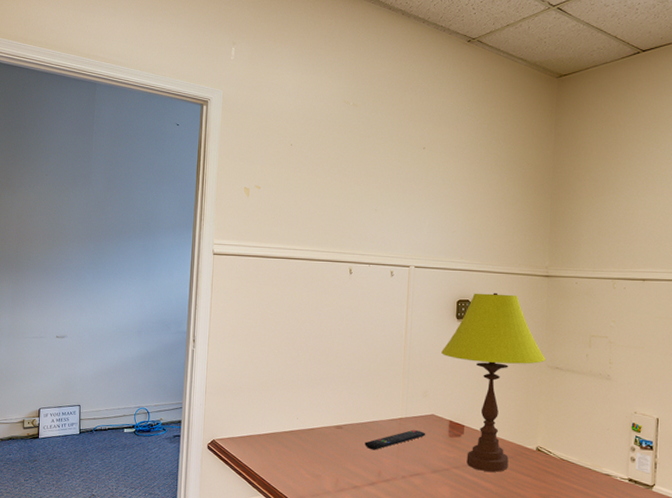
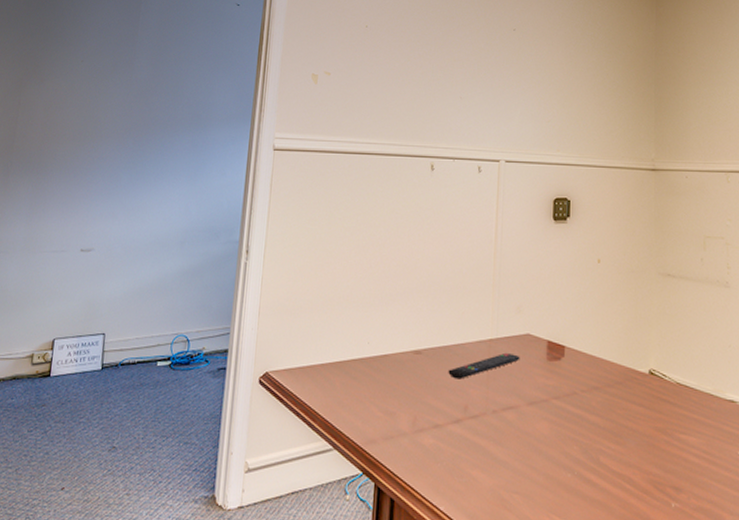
table lamp: present [441,292,546,472] -> none [537,189,655,402]

